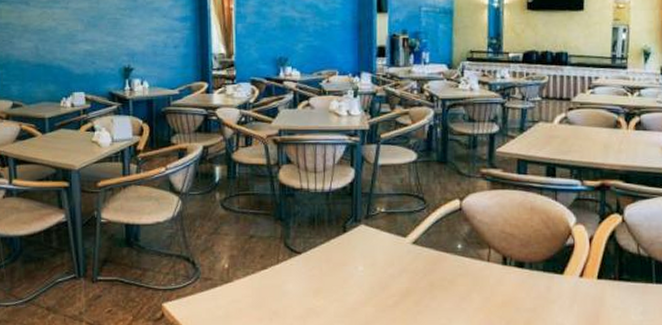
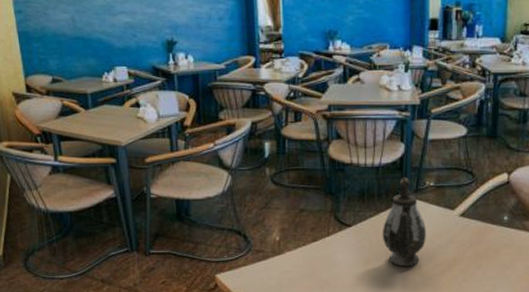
teapot: none [332,203,378,297] -> present [382,177,426,267]

